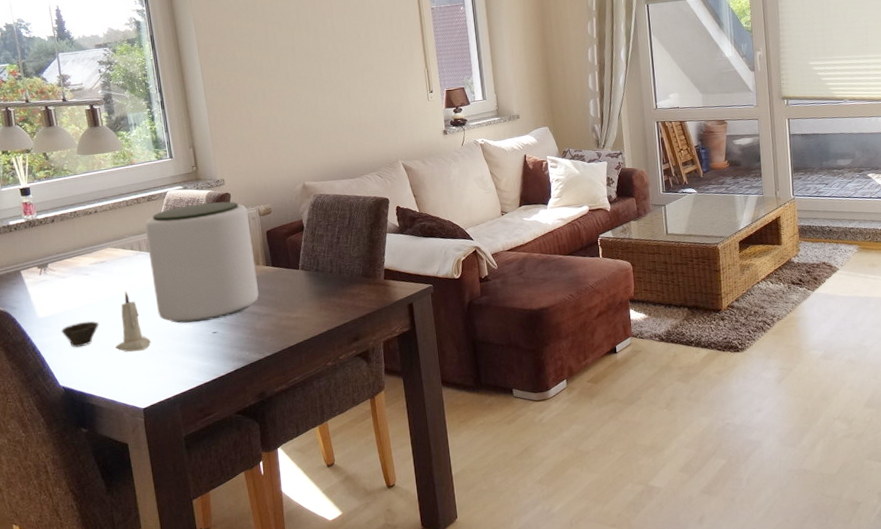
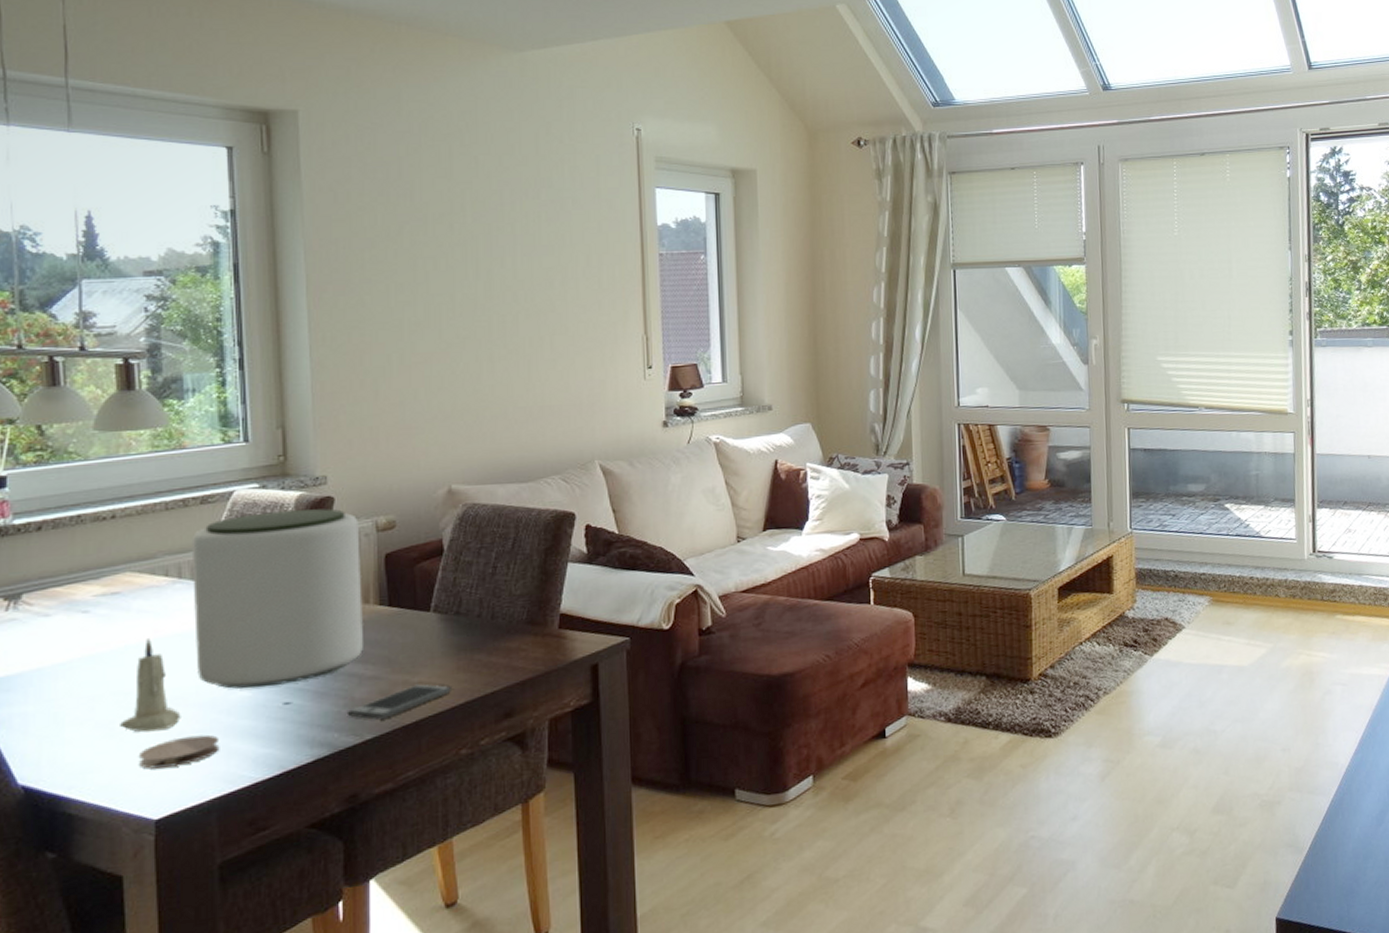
cup: present [61,321,99,348] -> none [30,683,97,725]
coaster: none [128,353,177,376] -> present [138,734,220,770]
smartphone: none [252,318,318,343] -> present [346,684,451,720]

